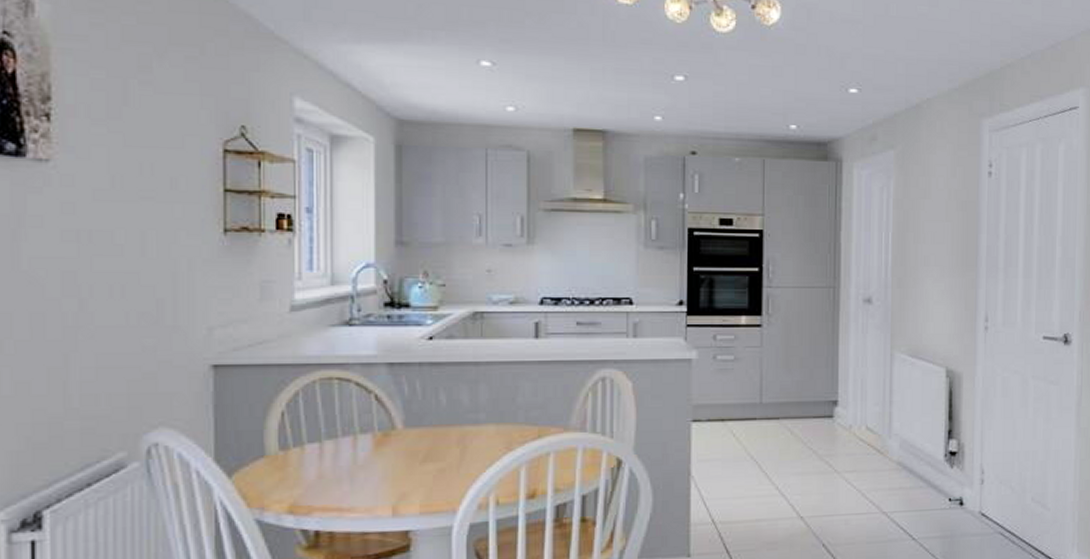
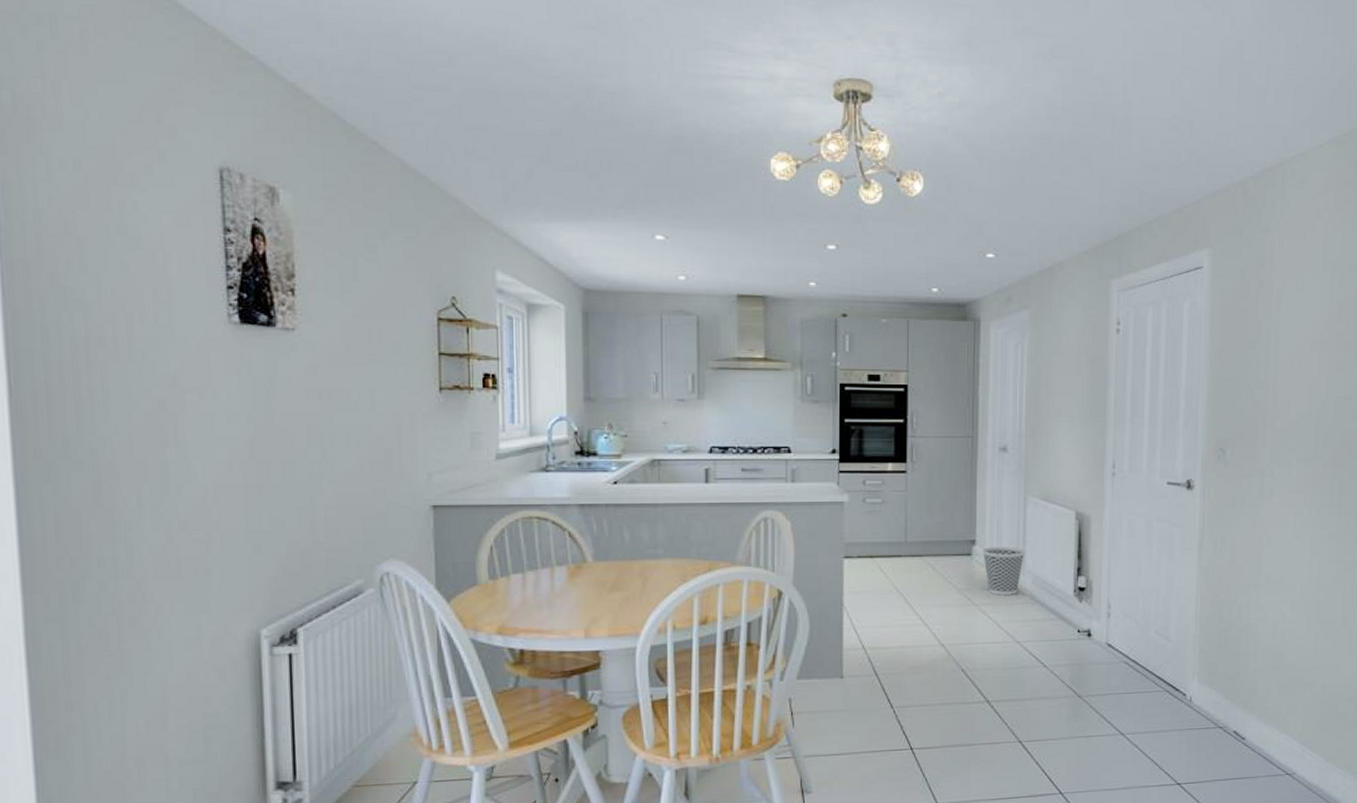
wastebasket: none [845,408,892,461] -> present [982,547,1026,595]

